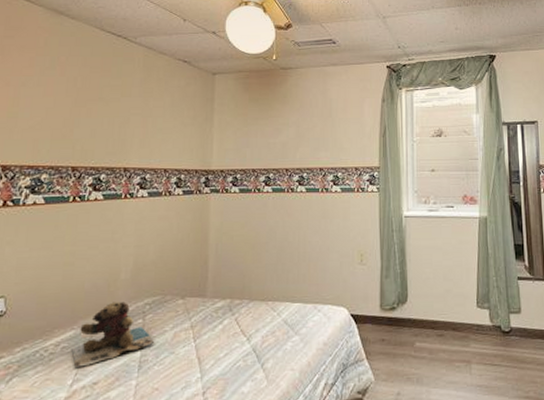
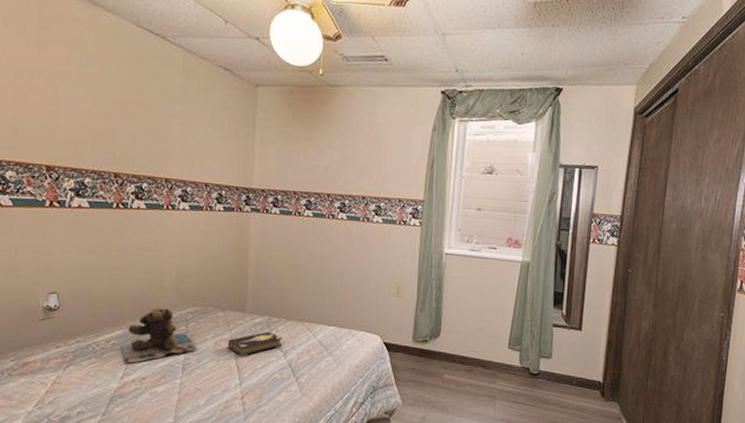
hardback book: none [185,316,246,347] -> present [225,331,283,357]

